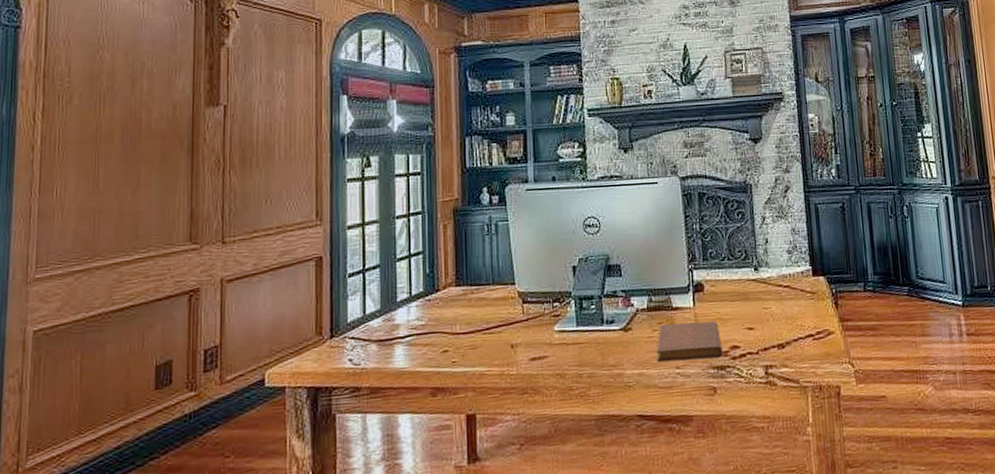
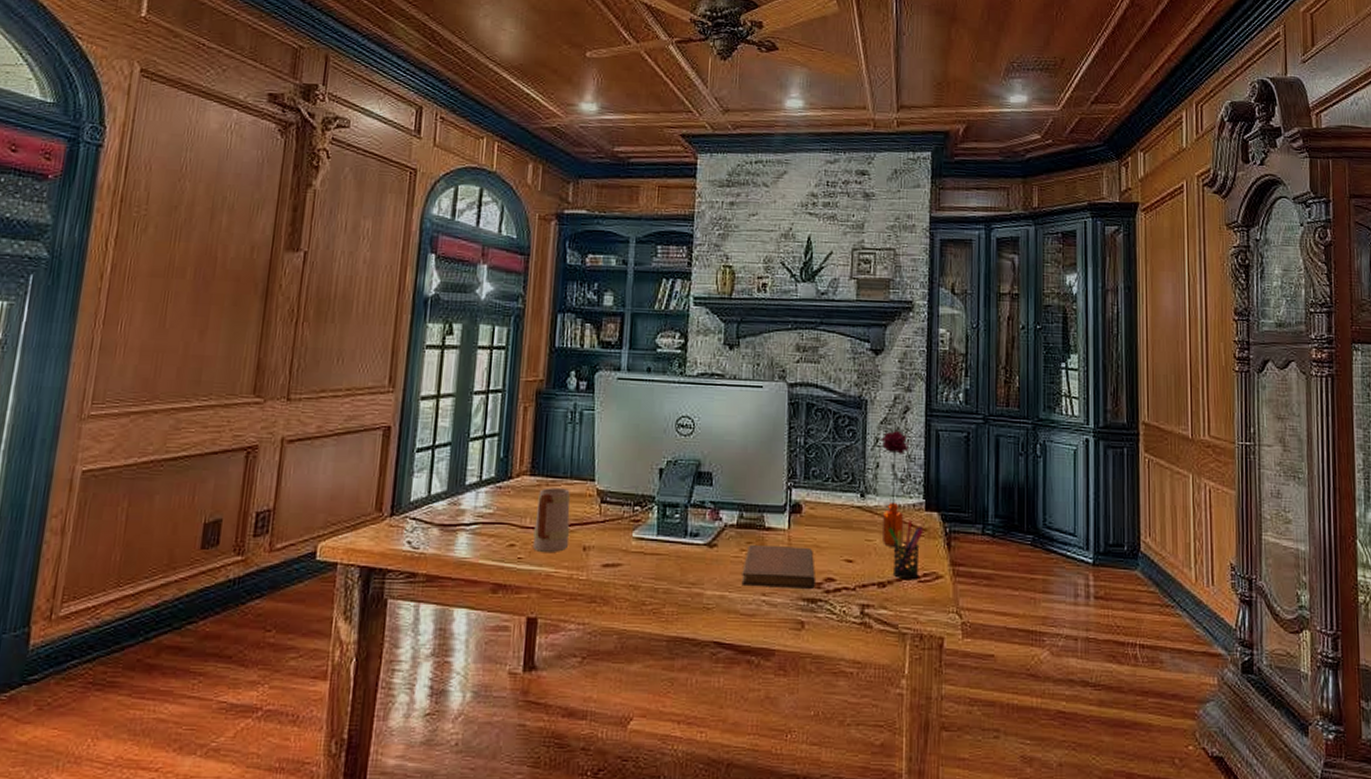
mug: none [464,294,498,355] -> present [533,488,570,554]
flower: none [767,209,796,312] -> present [881,431,910,547]
pen holder: none [781,285,813,340] -> present [887,519,923,580]

